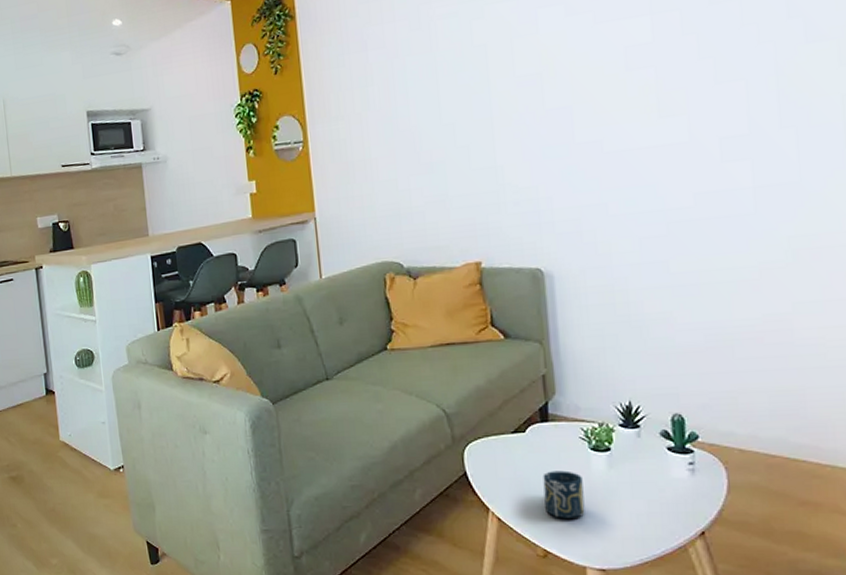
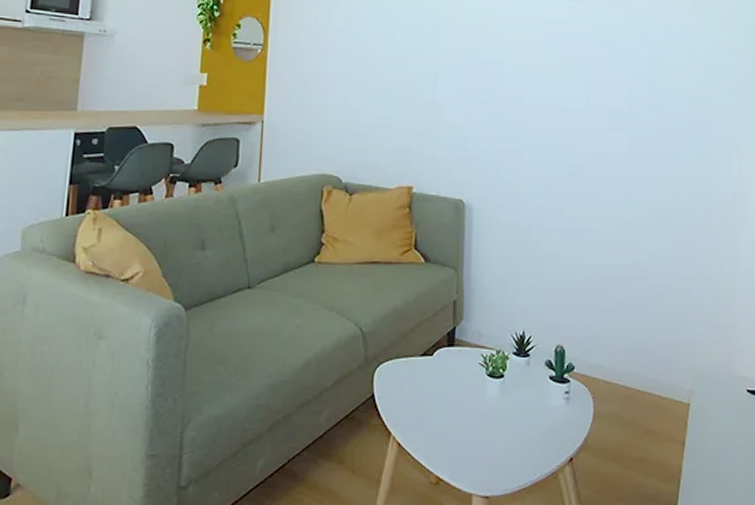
cup: present [543,470,585,518] -> none [442,395,478,444]

